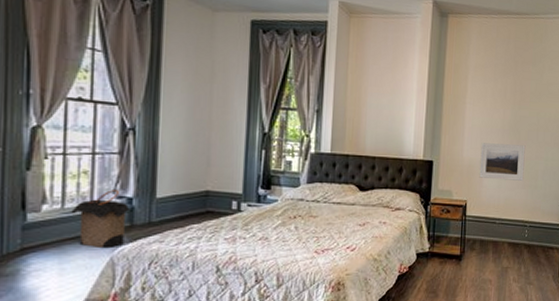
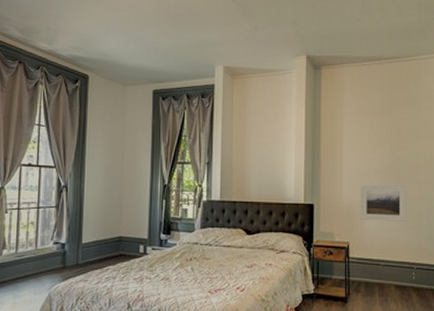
laundry hamper: present [71,190,131,249] -> none [22,237,64,286]

